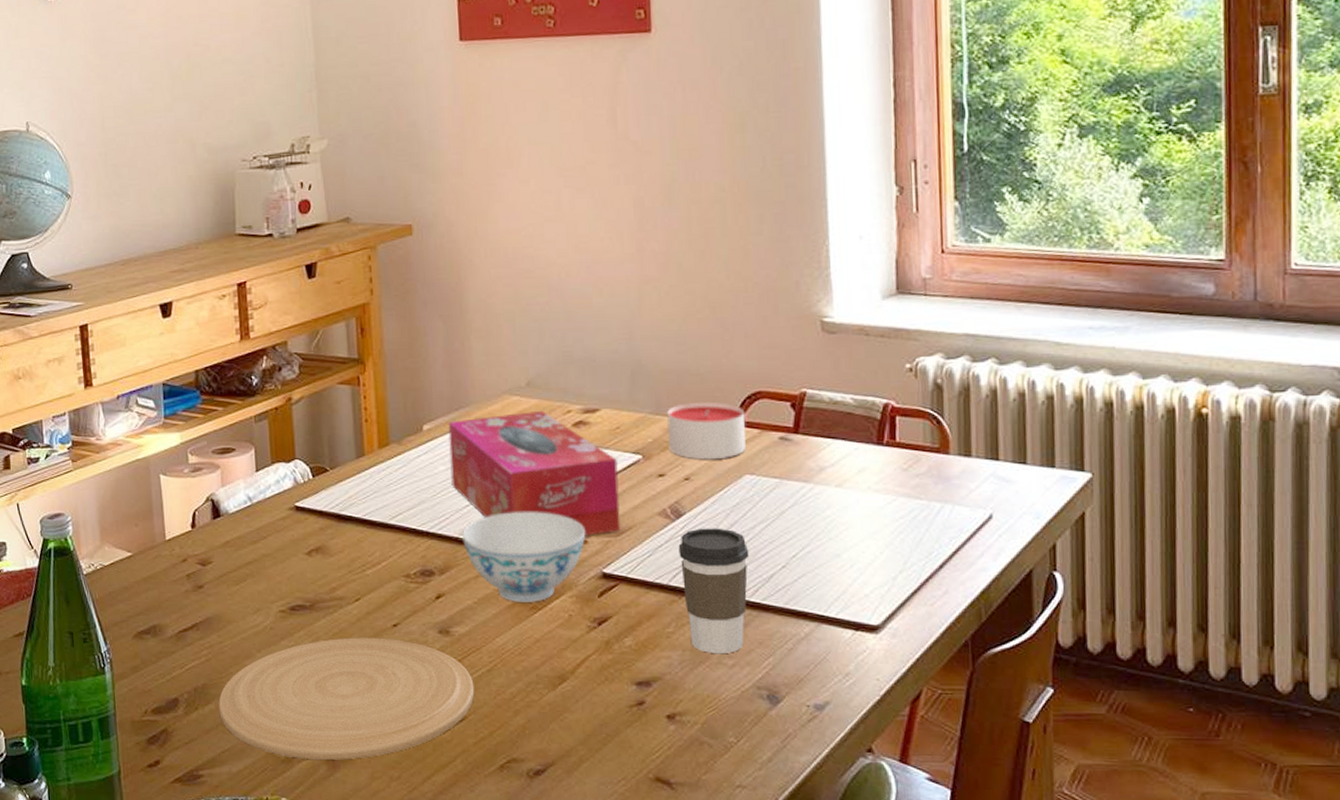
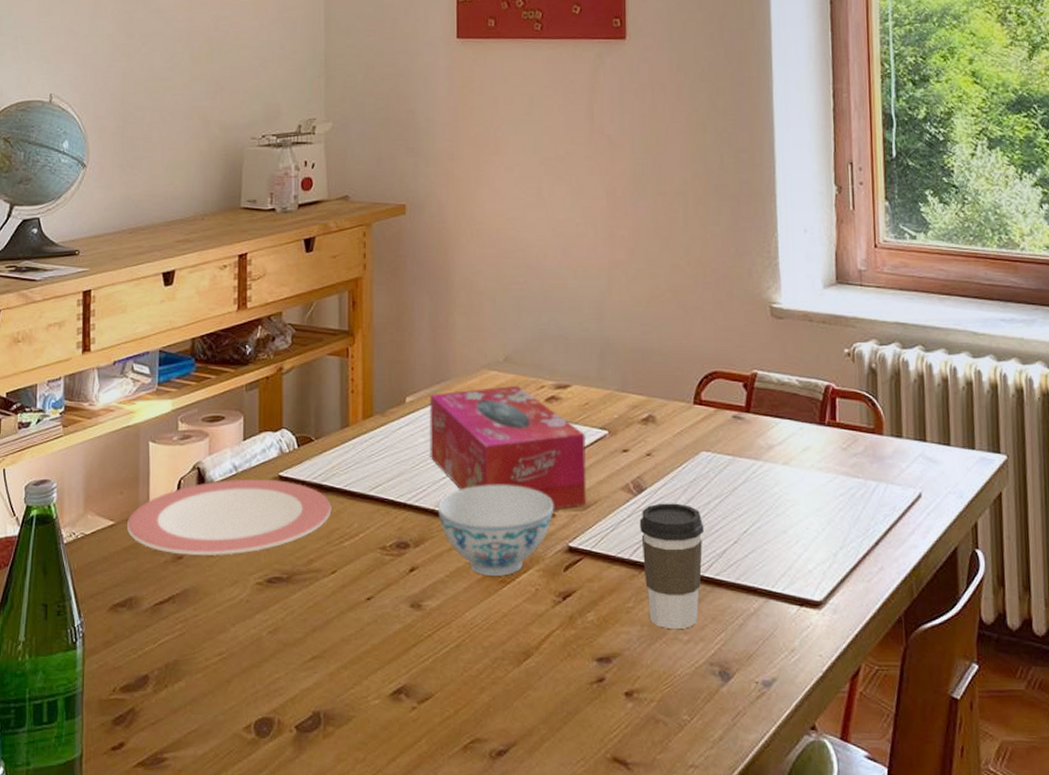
plate: none [145,509,352,584] -> present [127,479,332,555]
plate: present [218,637,475,760] -> none [189,611,443,741]
candle: present [667,402,746,459] -> none [631,381,703,435]

